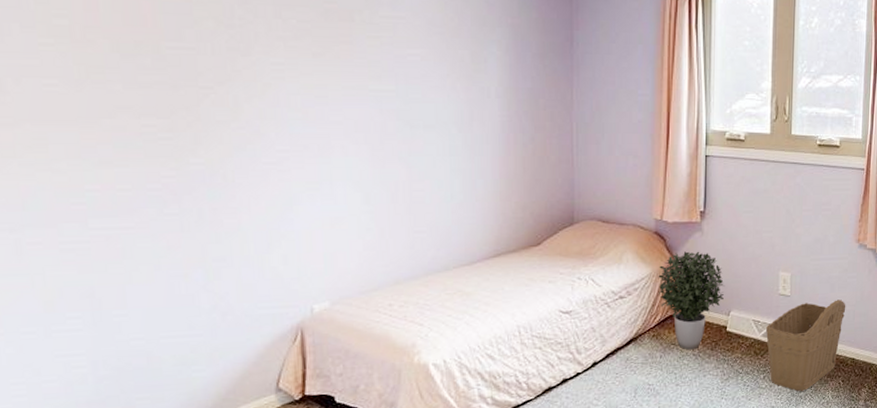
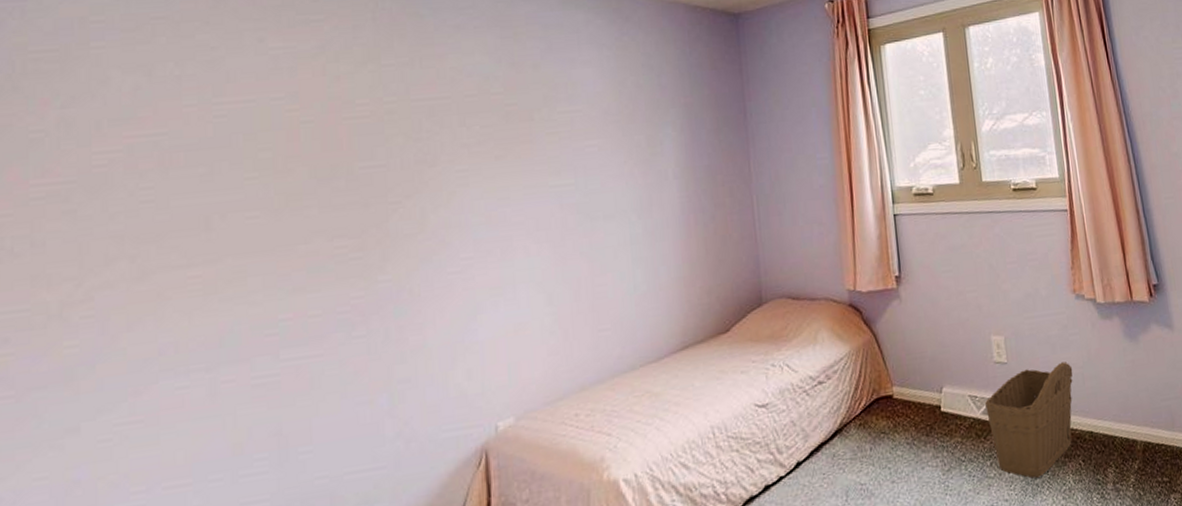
potted plant: present [658,251,725,350] -> none [858,321,933,439]

